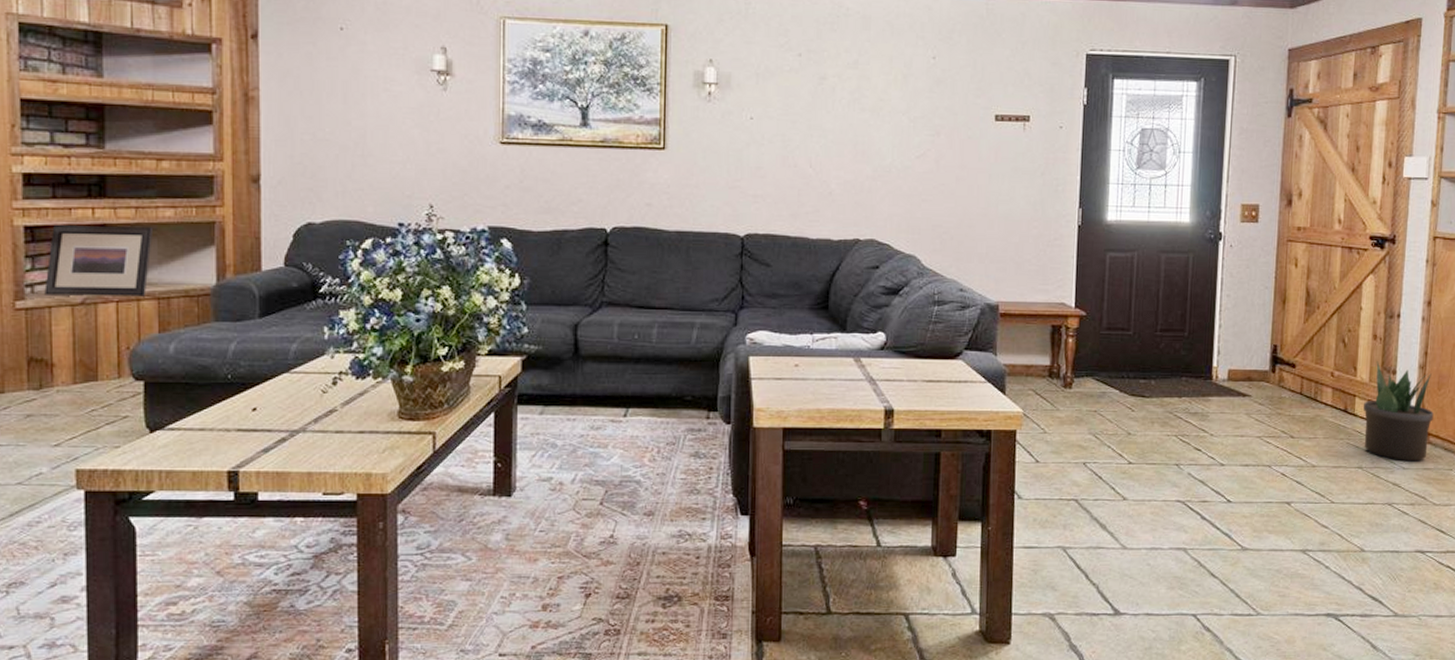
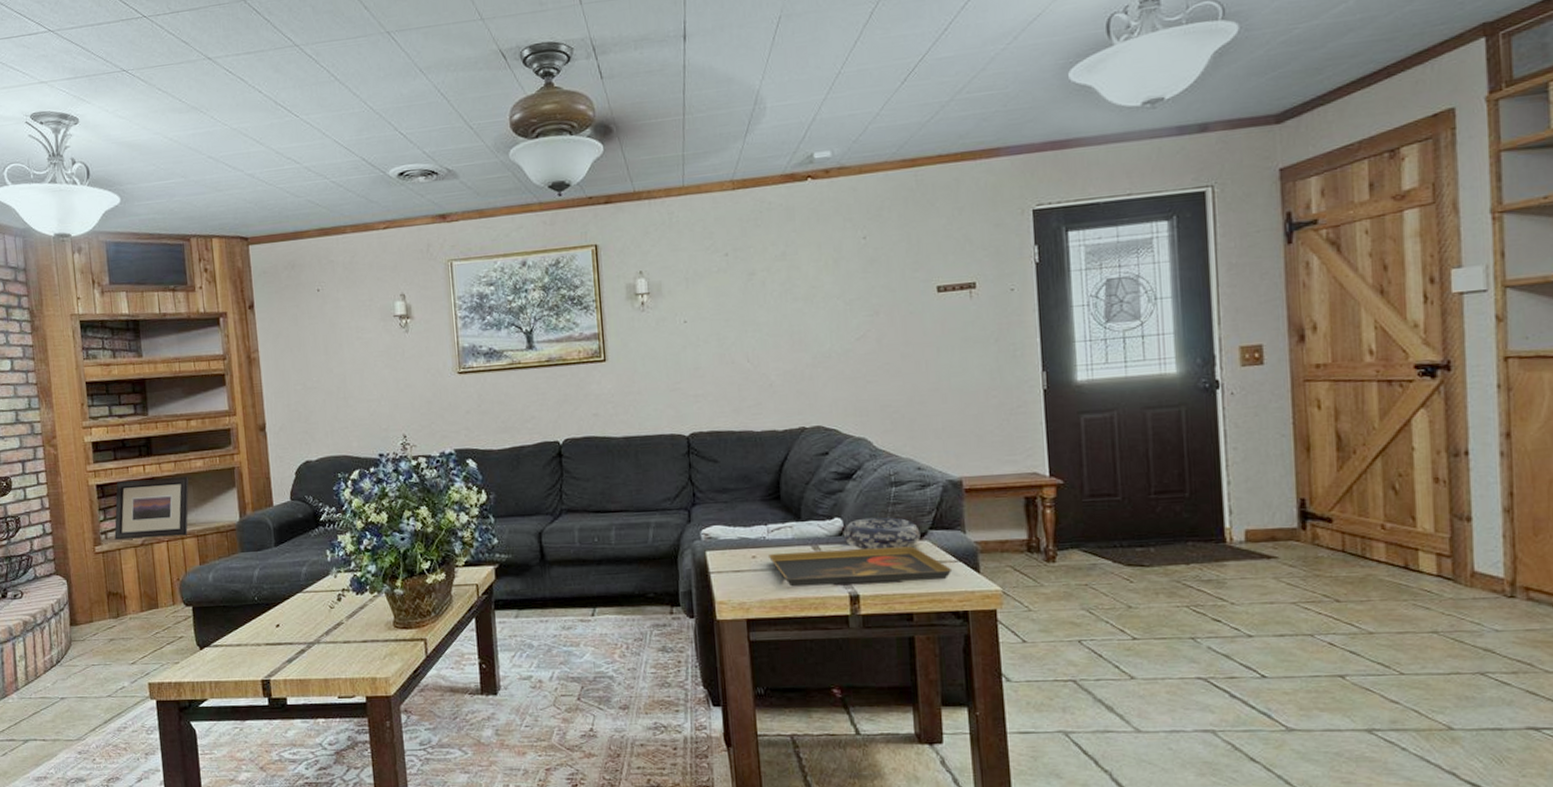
decorative tray: none [811,364,982,400] -> present [769,546,953,587]
decorative bowl: none [884,334,956,366] -> present [843,517,921,550]
planter: present [1363,361,1434,462] -> none [1431,508,1532,622]

